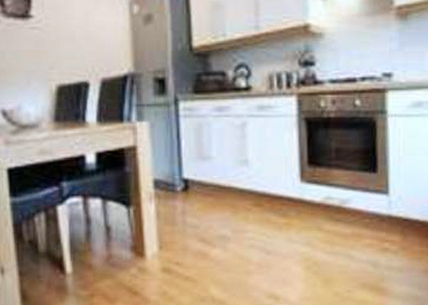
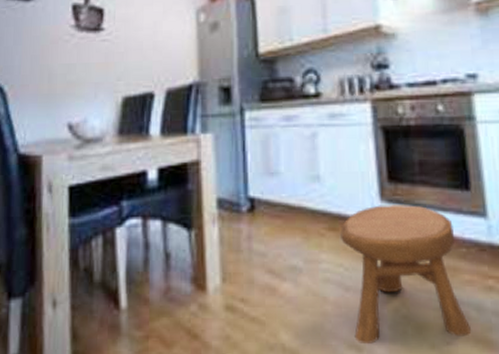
stool: none [265,185,368,294] -> present [341,205,472,344]

